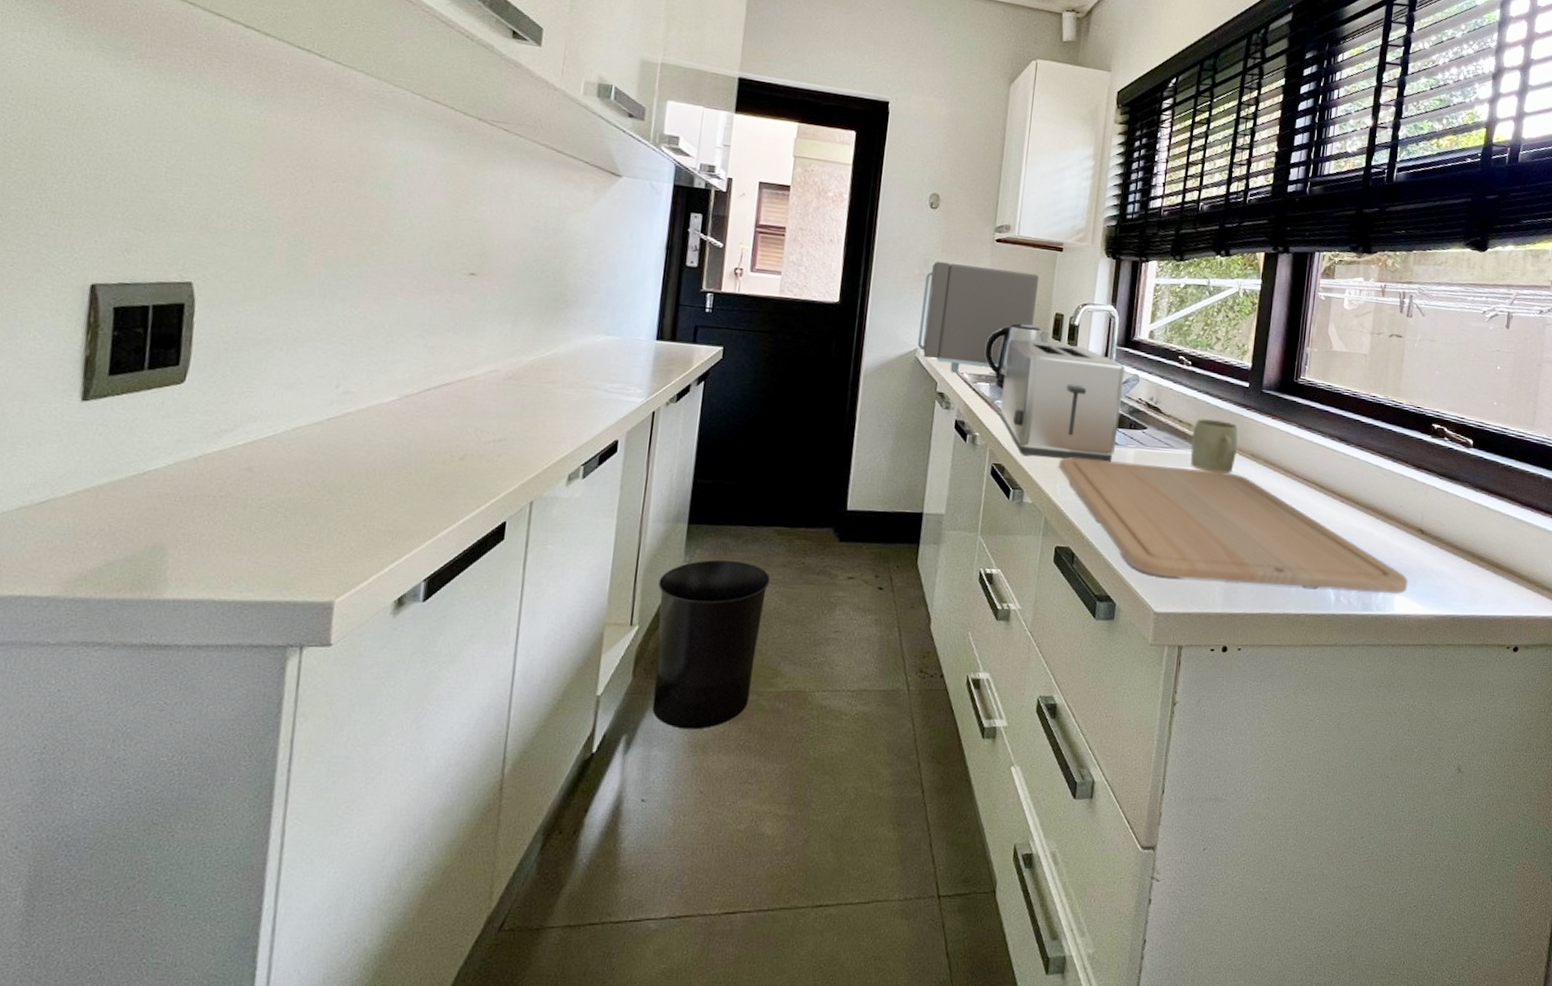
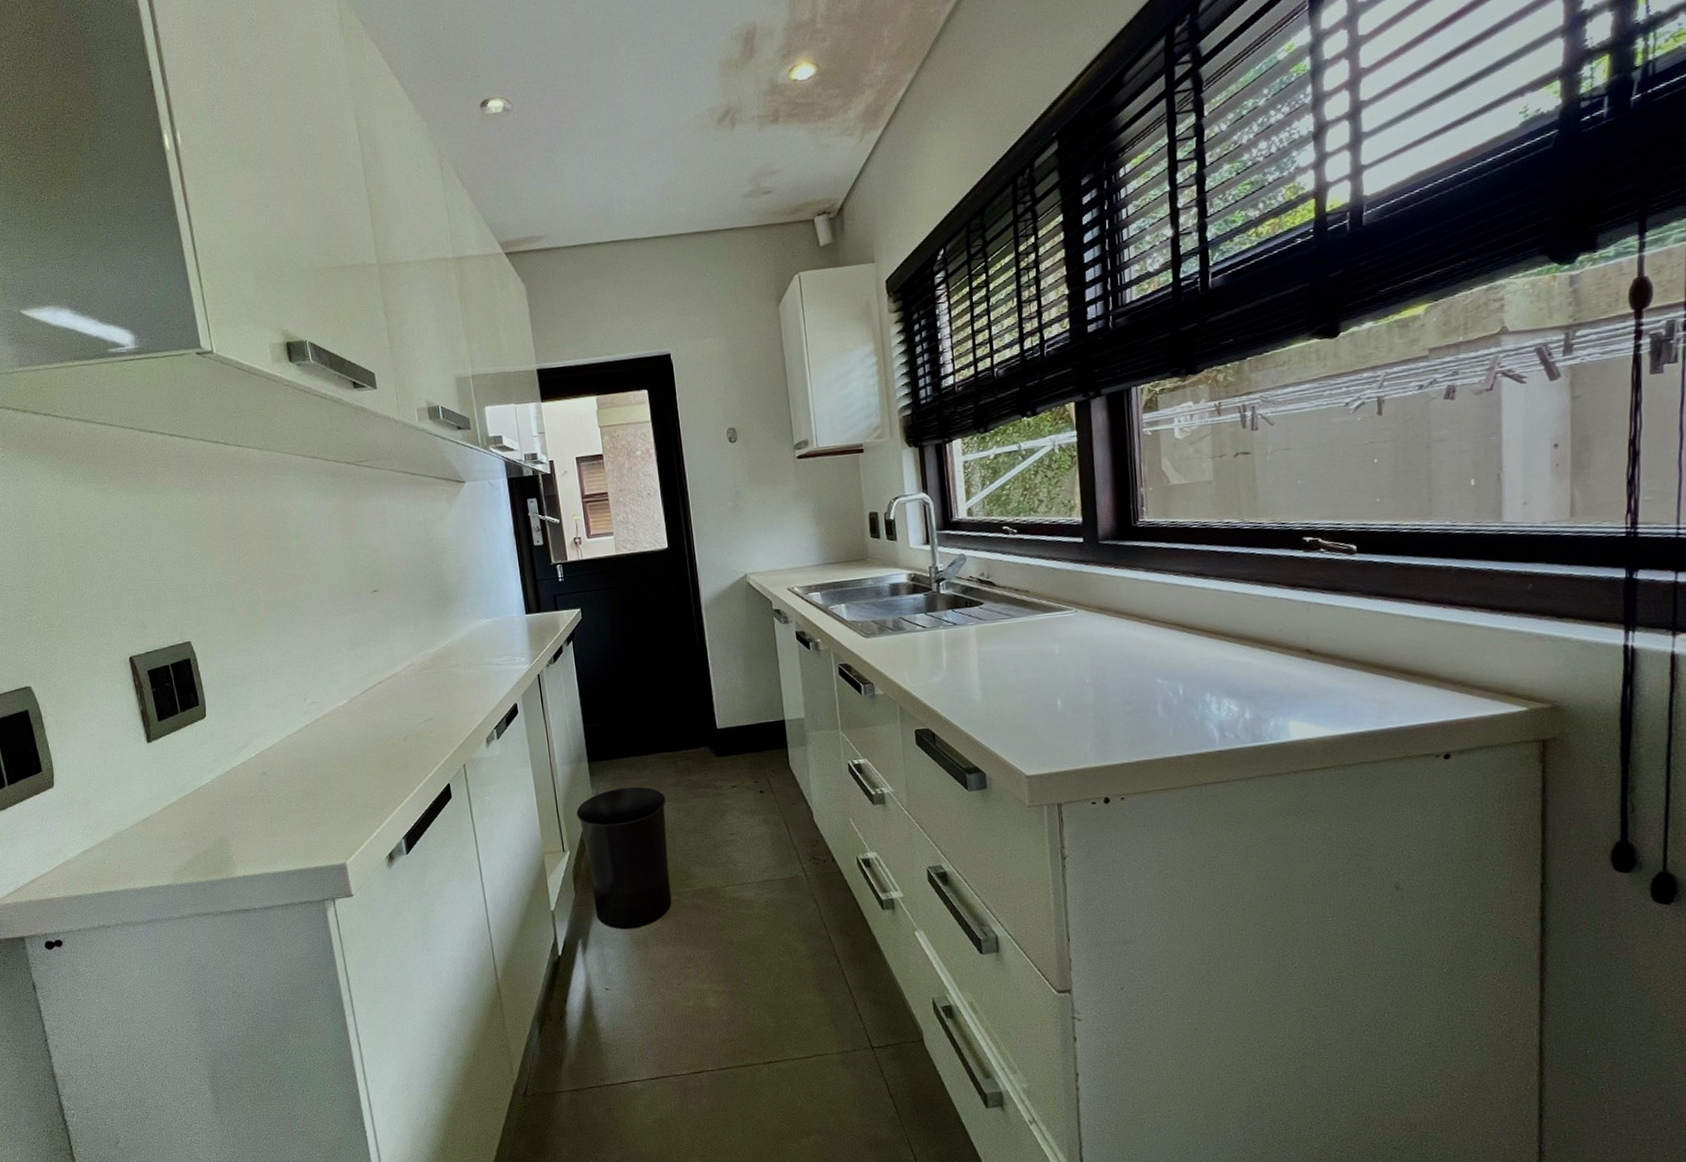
microwave: present [917,261,1040,372] -> none [740,480,850,589]
kettle: present [984,323,1050,388] -> none [808,528,868,594]
toaster: present [1000,338,1125,462] -> none [830,538,955,652]
chopping board: present [1058,457,1408,595] -> none [901,630,1303,743]
mug: present [1190,419,1239,474] -> none [1031,580,1083,633]

